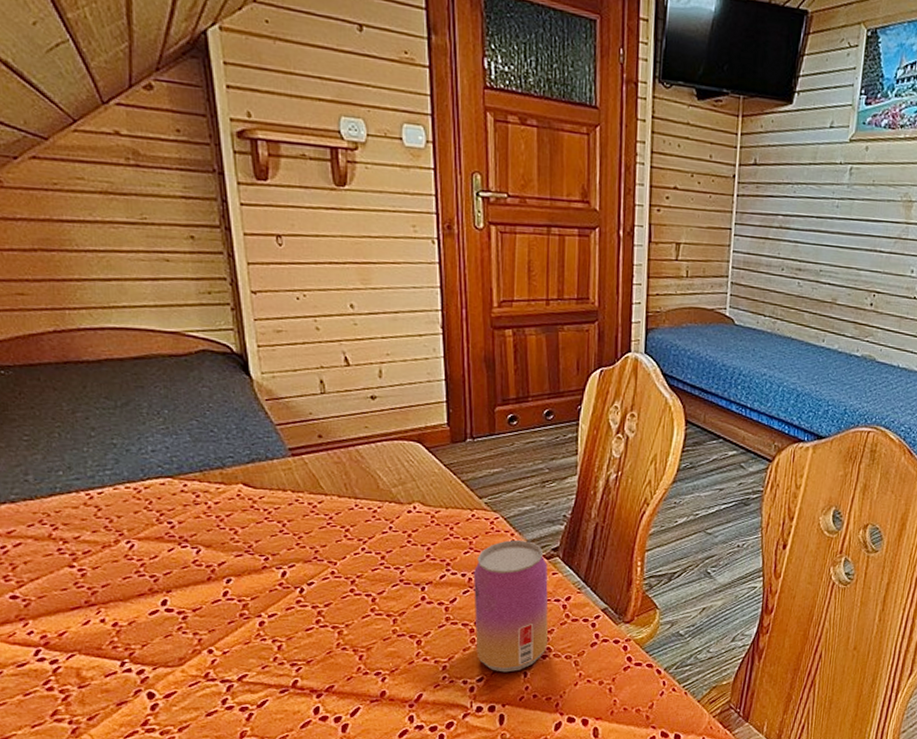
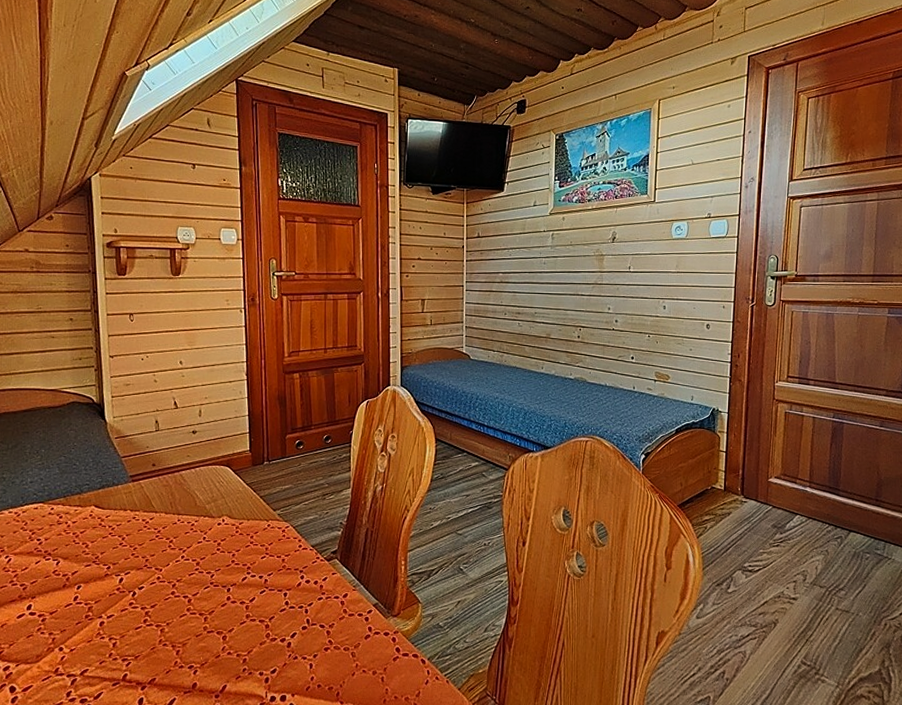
beer can: present [473,539,549,673] -> none [268,545,330,664]

